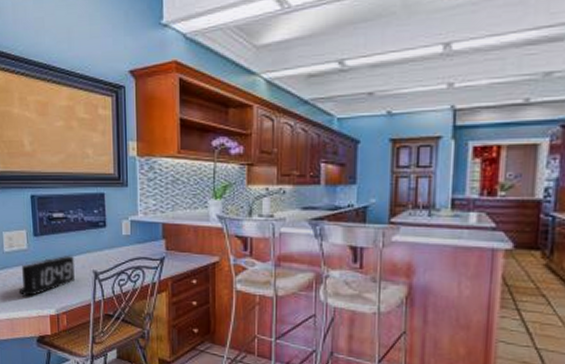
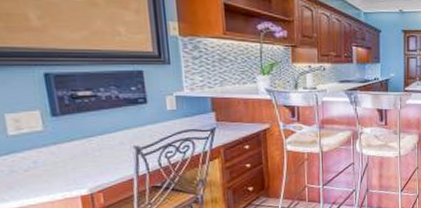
alarm clock: present [18,255,75,296] -> none [33,133,112,180]

